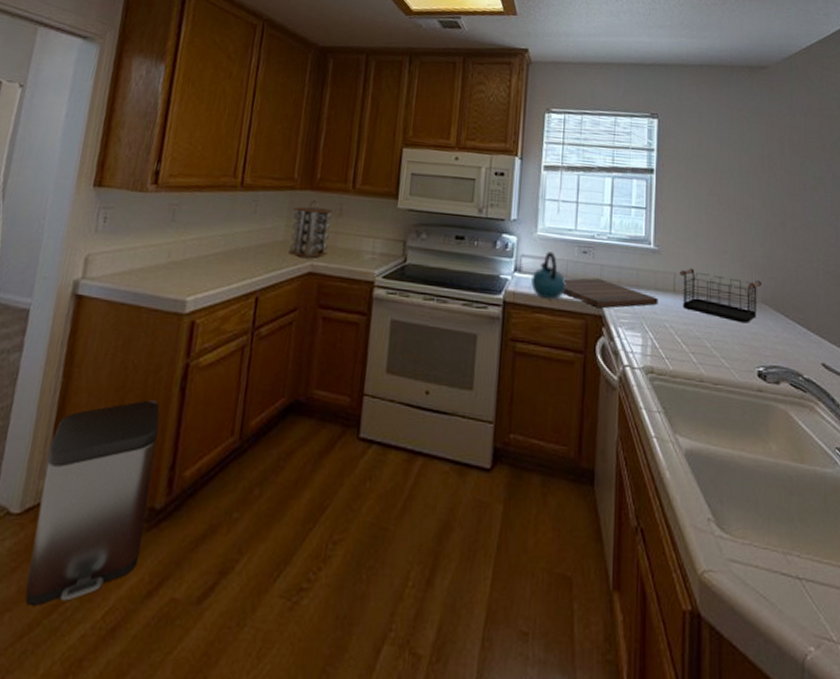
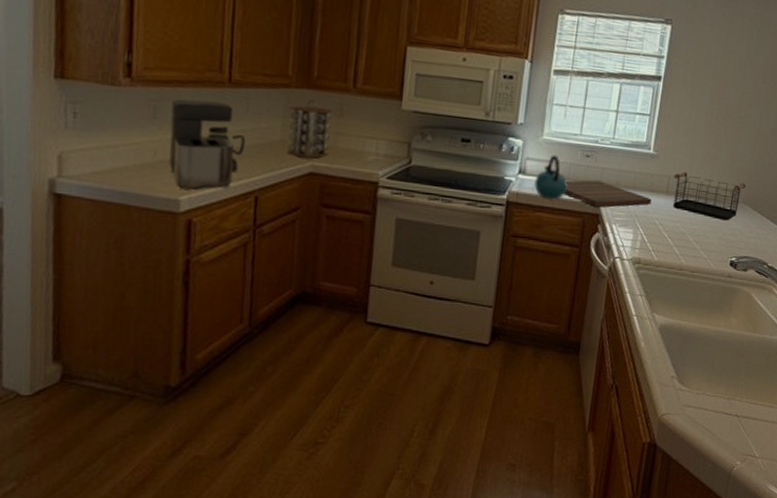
pedal bin: present [25,400,160,606] -> none [49,293,165,468]
coffee maker: none [180,202,252,273] -> present [169,98,246,173]
toaster: none [182,237,240,291] -> present [173,135,235,190]

